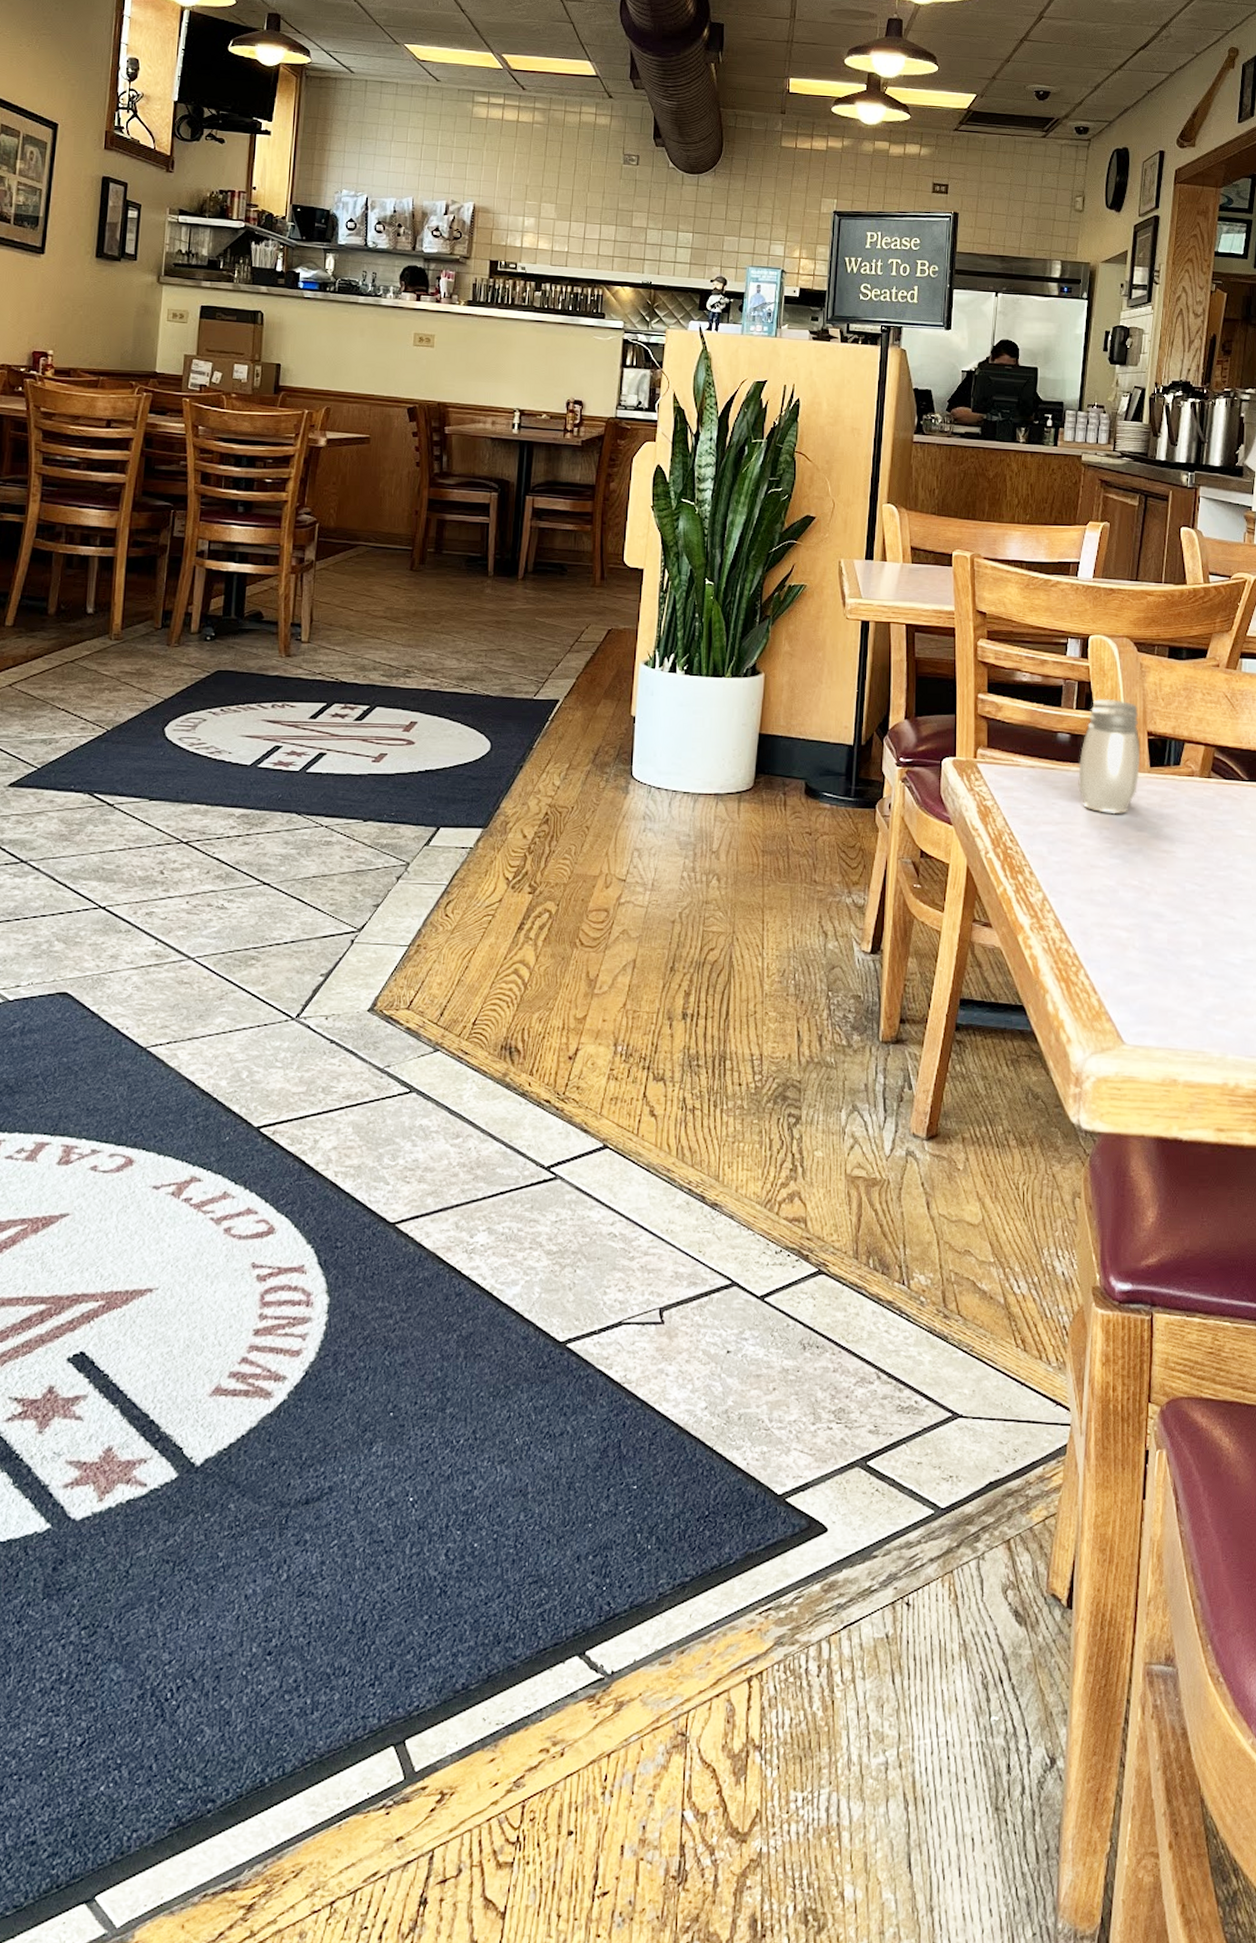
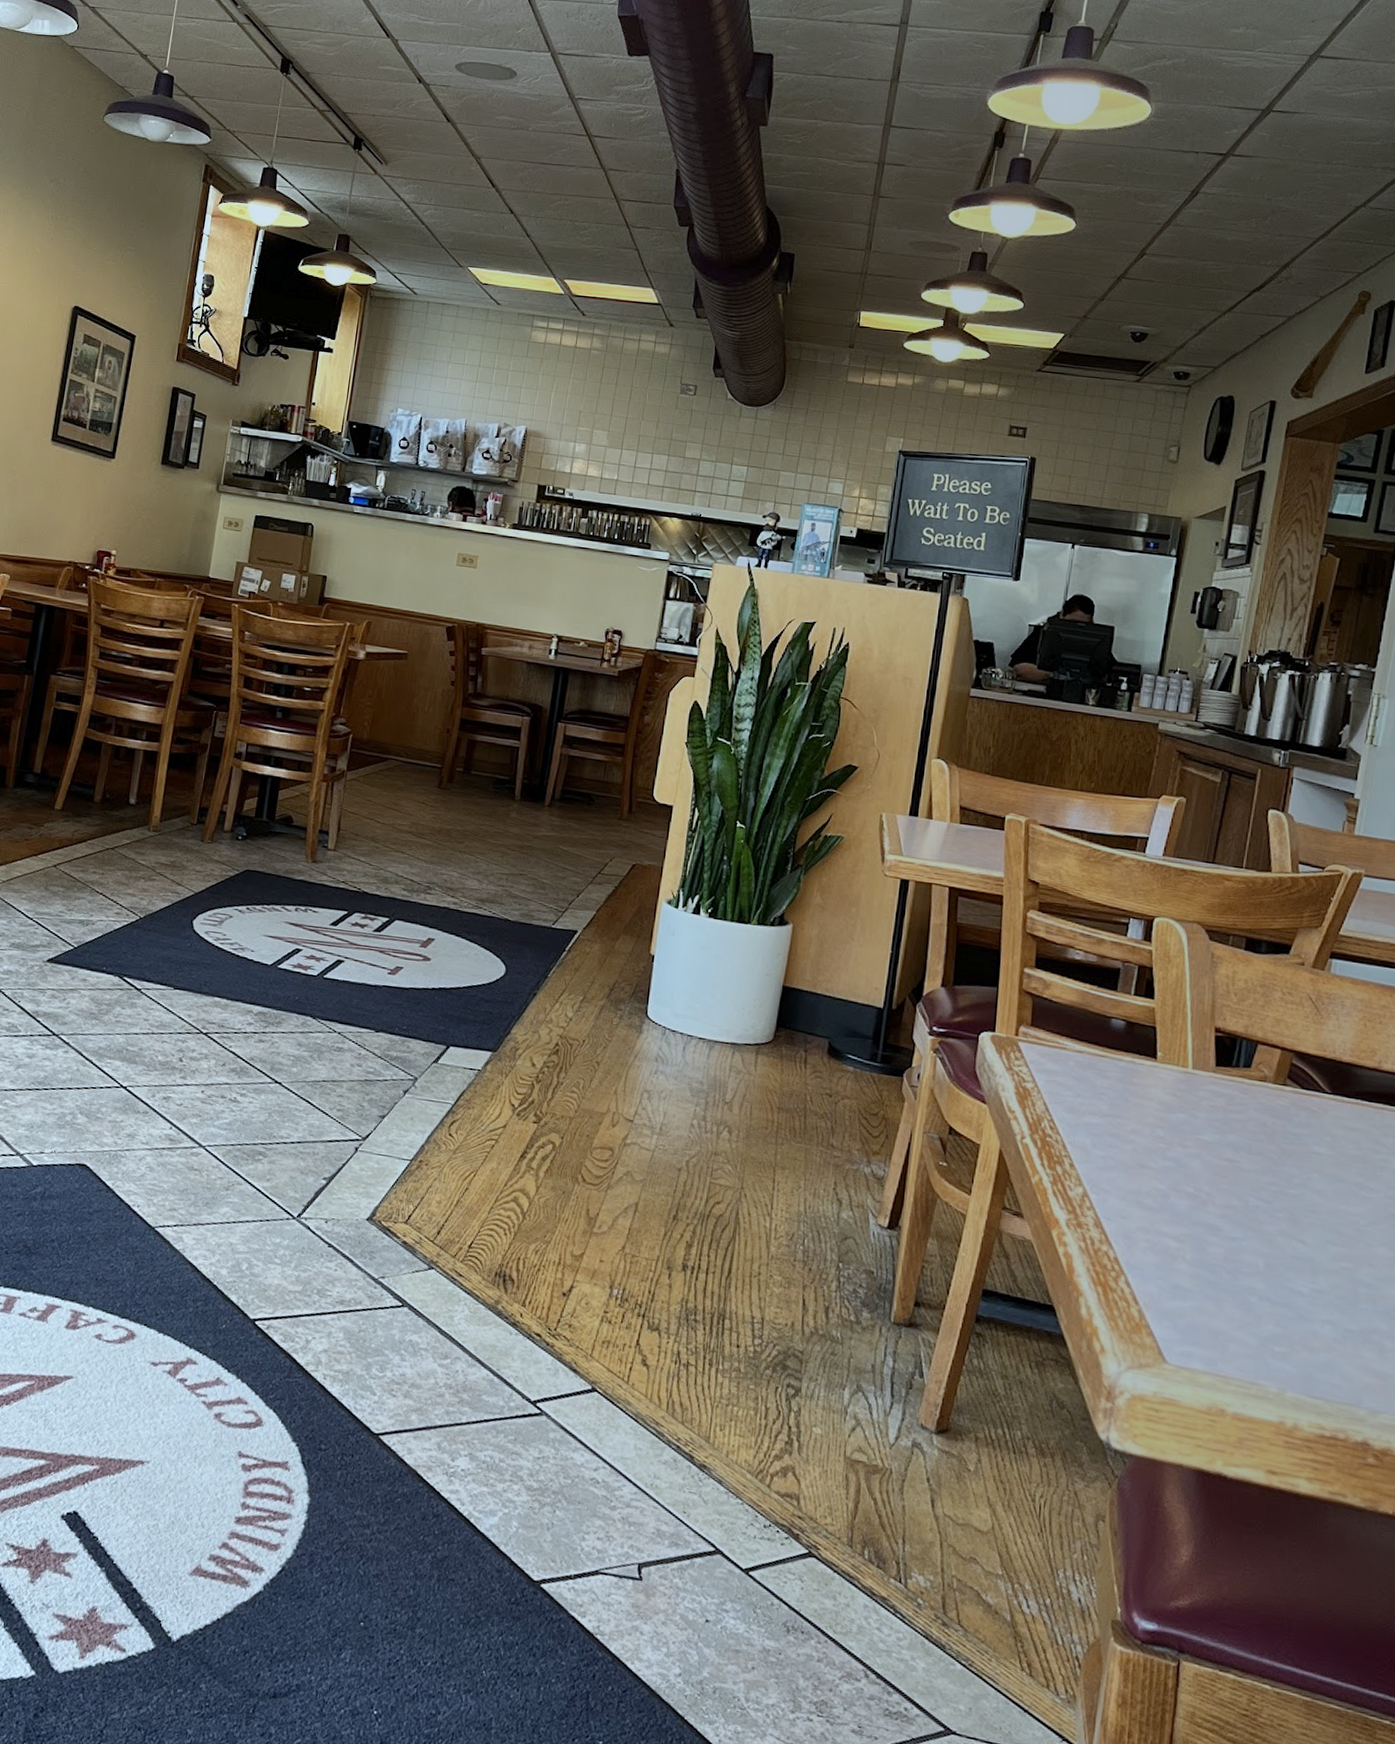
salt and pepper shaker: present [1078,698,1141,814] -> none [1131,986,1206,1113]

